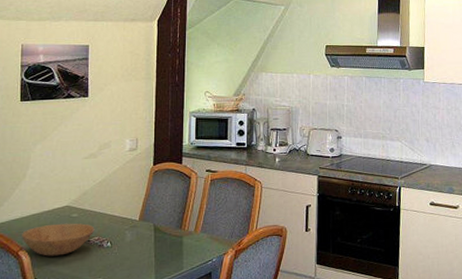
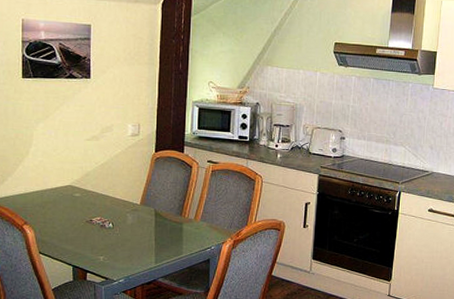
bowl: present [22,223,95,256] -> none [26,201,97,232]

